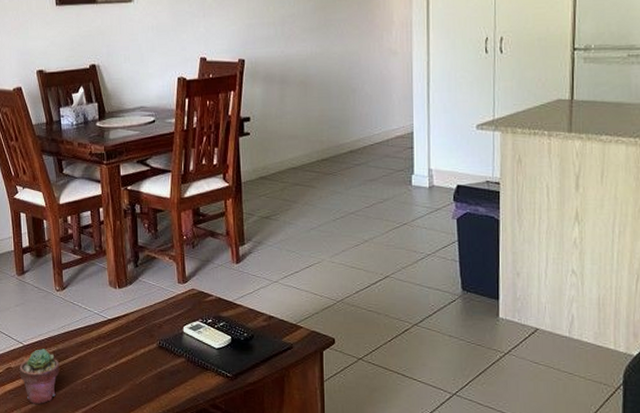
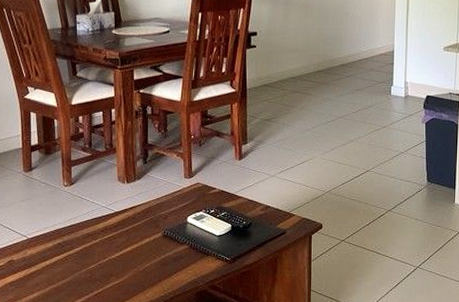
potted succulent: present [20,349,60,404] -> none [22,241,64,294]

